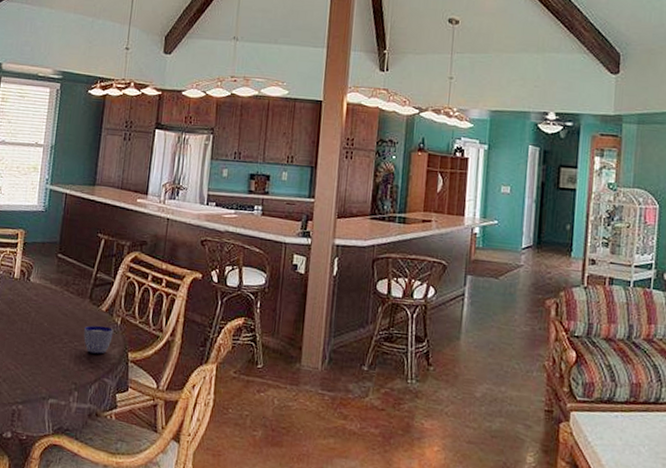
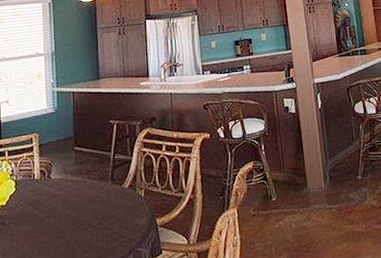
cup: present [83,325,114,354] -> none [110,200,139,229]

